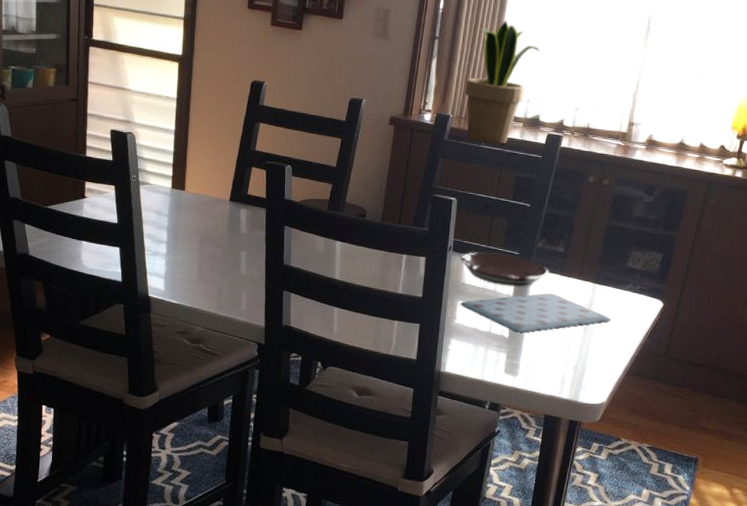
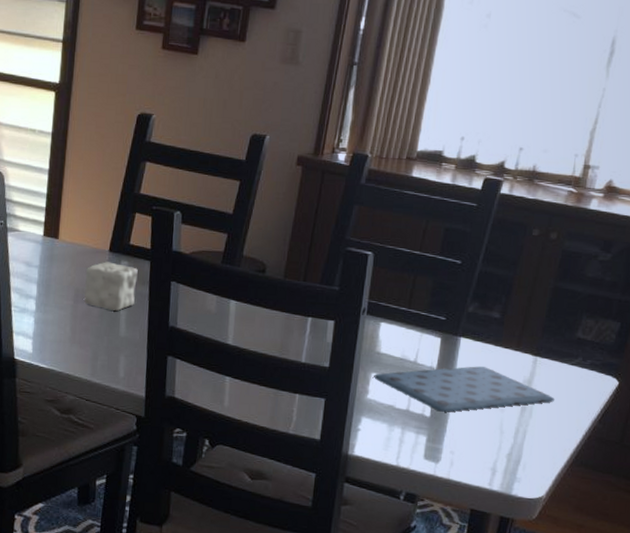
candle: none [208,210,255,252] -> present [84,261,138,311]
plate: present [460,252,550,287] -> none [376,316,482,358]
potted plant: present [465,20,540,145] -> none [387,43,479,190]

